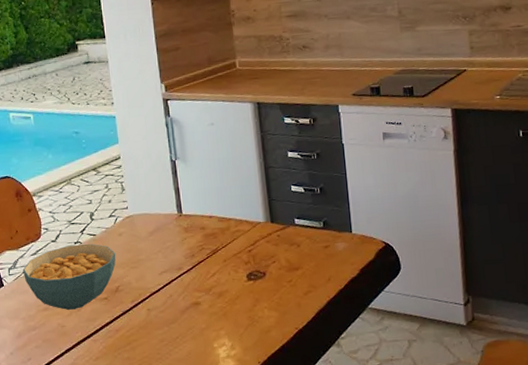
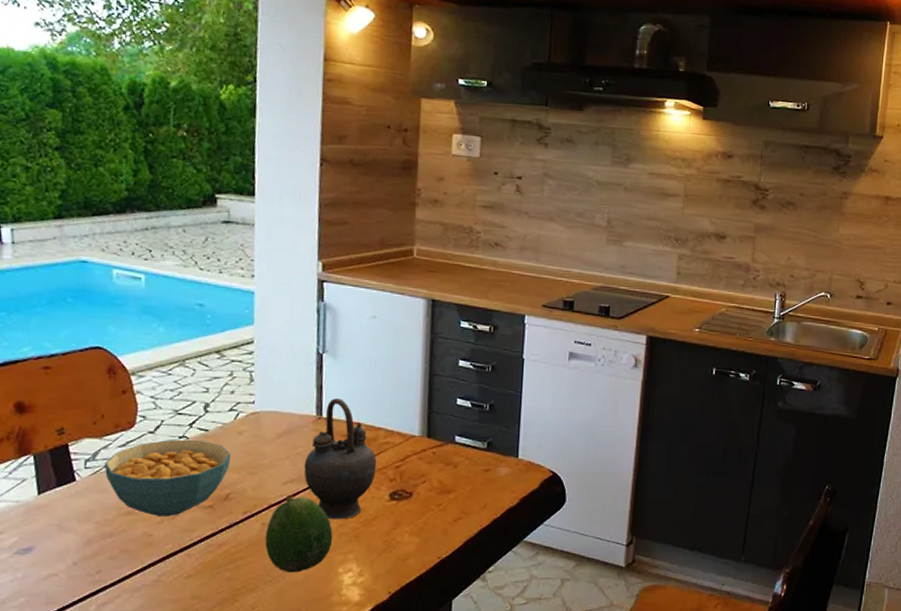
fruit: none [151,283,206,350] -> present [265,495,333,573]
teapot: none [173,197,233,302] -> present [304,398,377,520]

